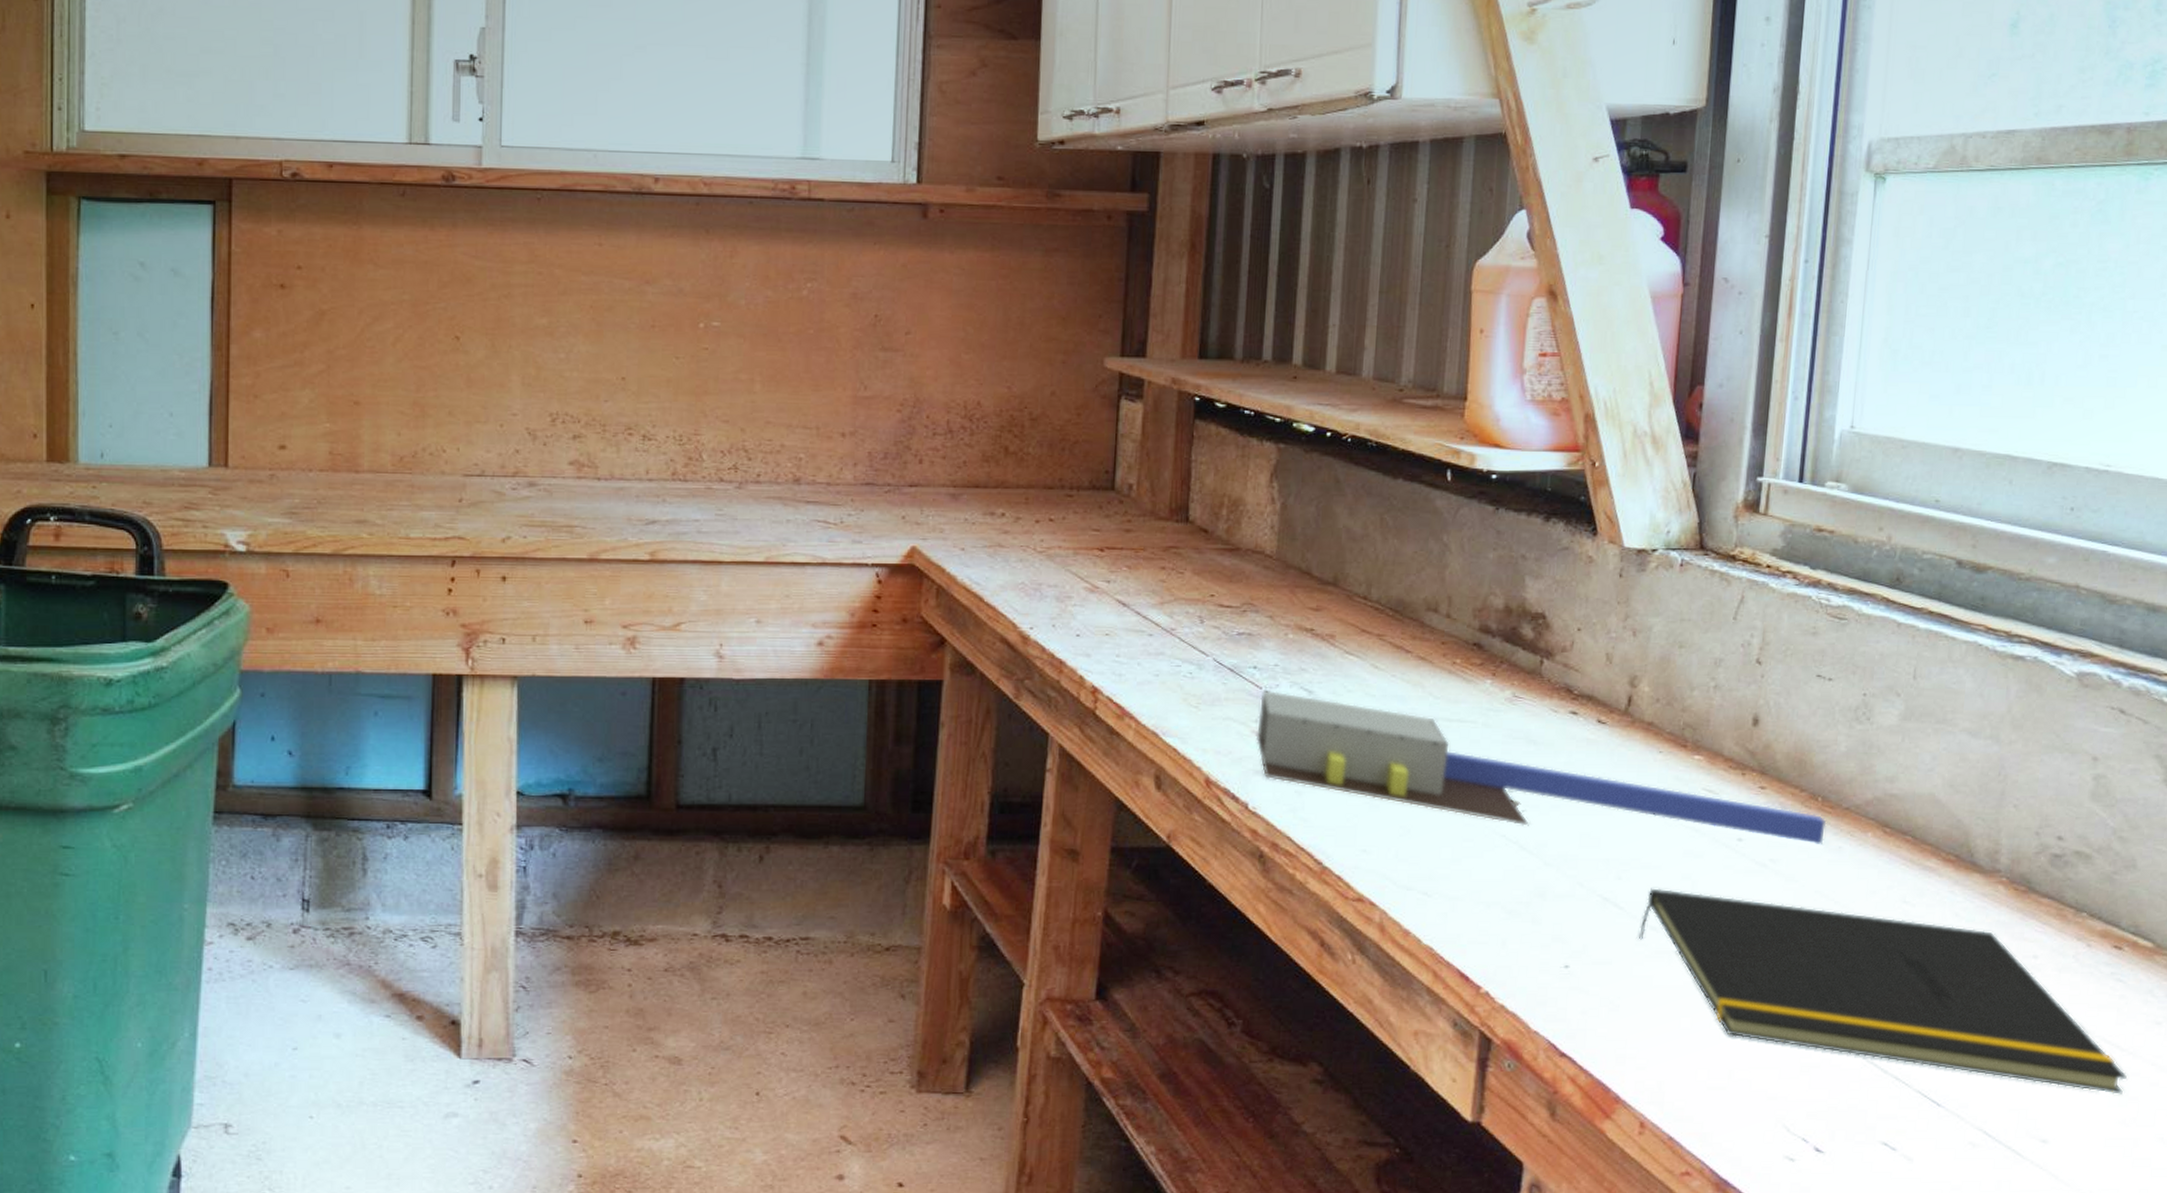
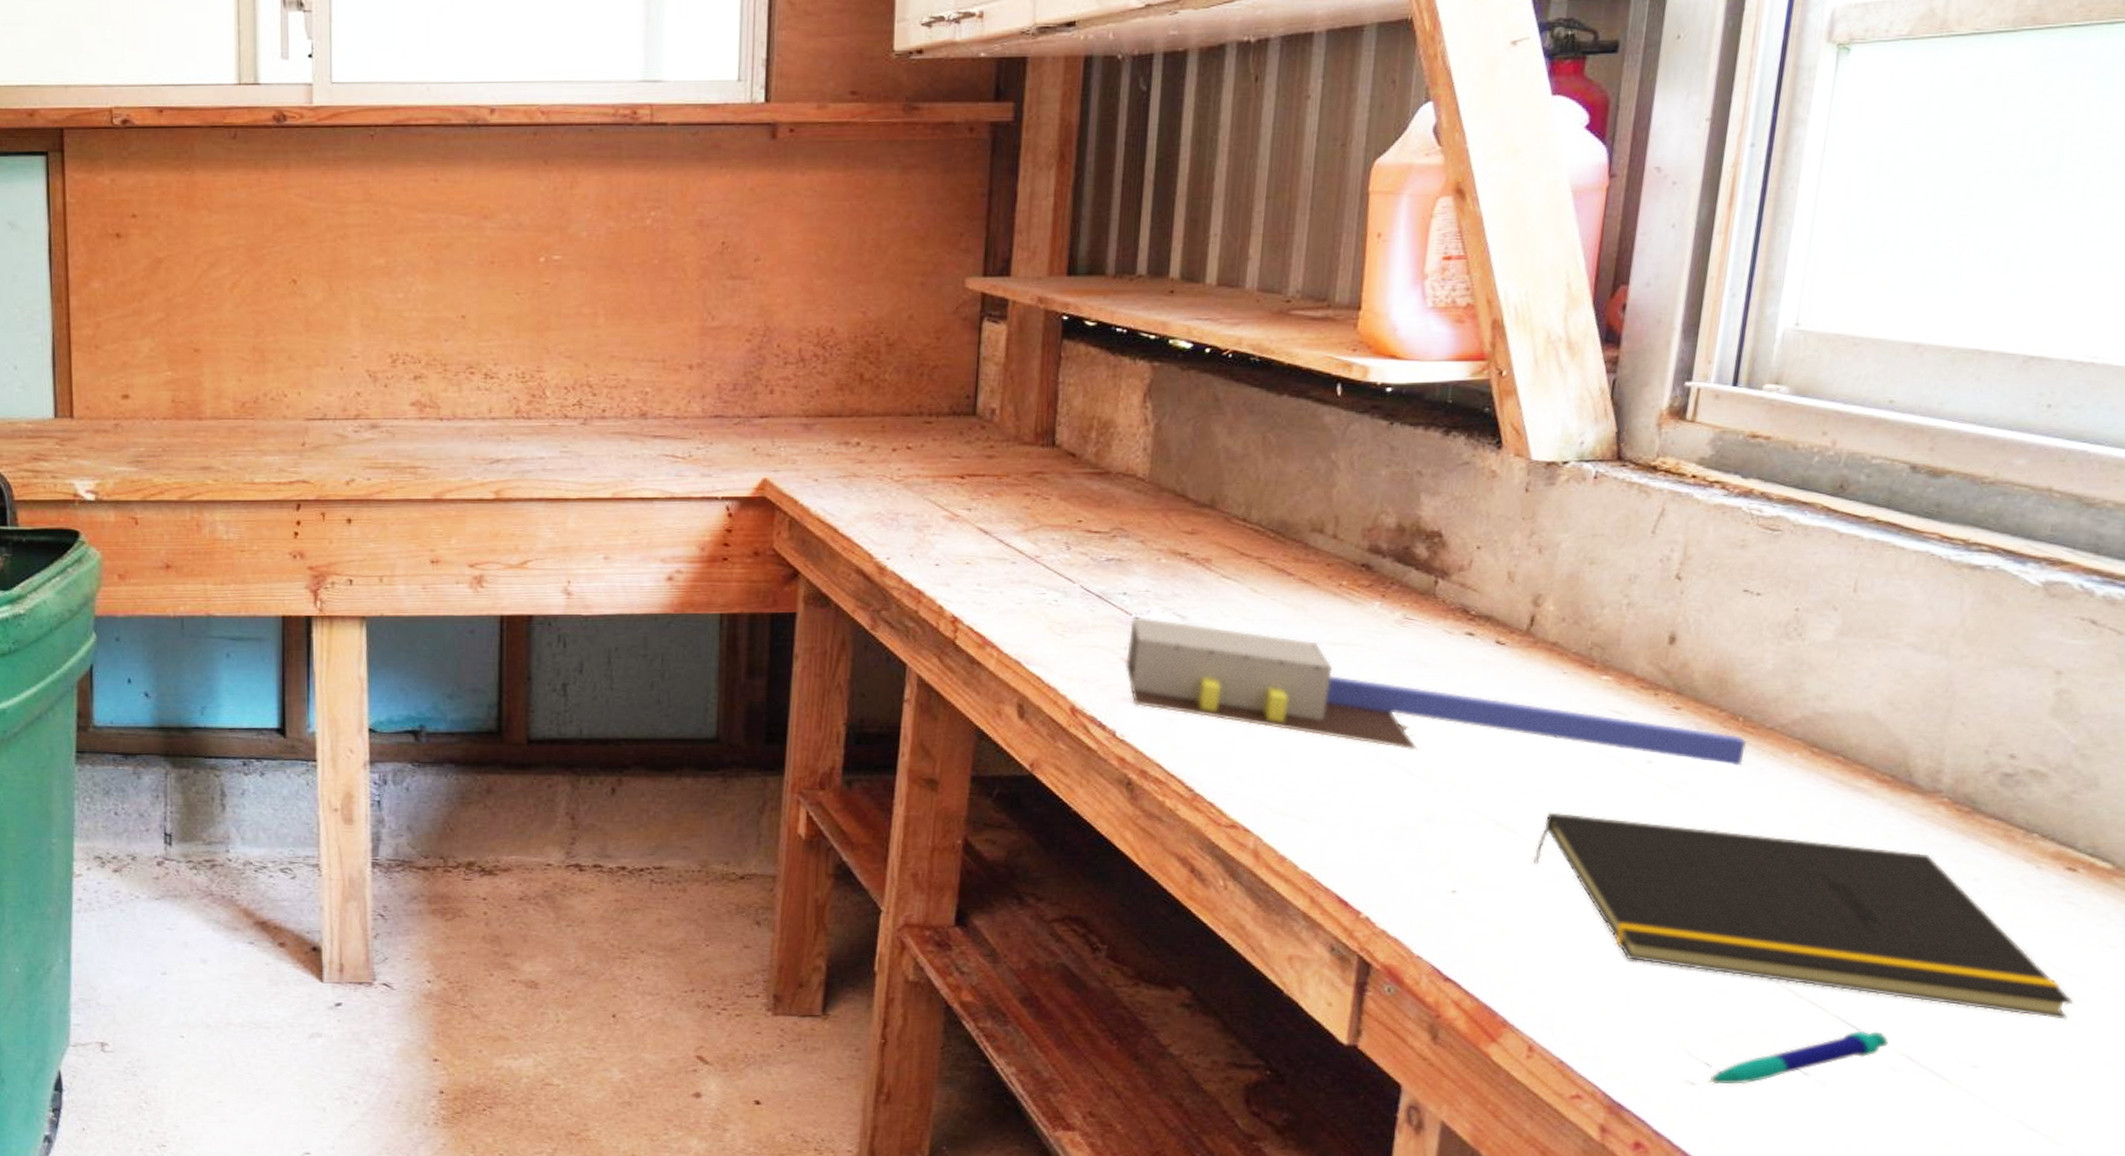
pen: none [1805,1105,1967,1161] -> present [1707,1030,1889,1085]

